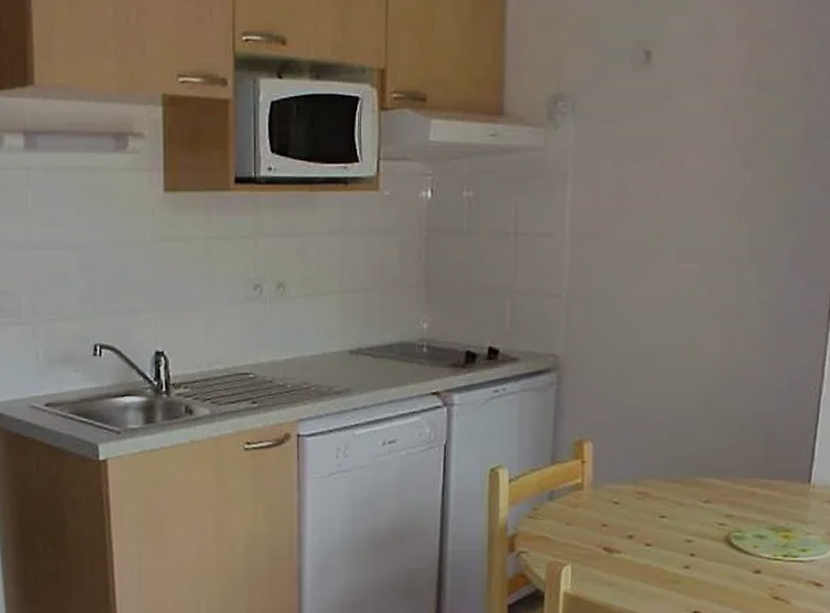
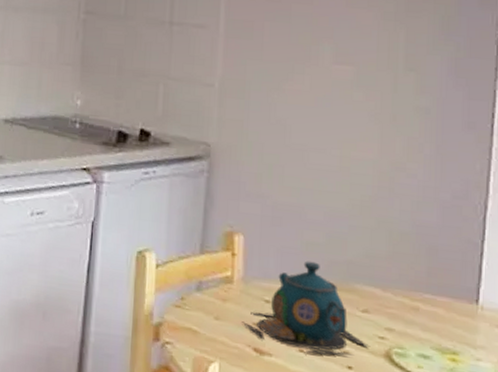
teapot: none [592,460,712,547] -> present [242,261,371,356]

